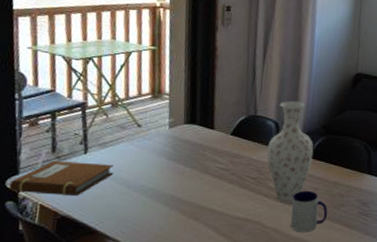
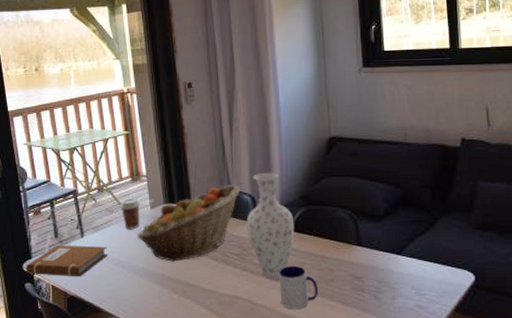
coffee cup: none [134,115,159,148] -> present [119,198,141,230]
fruit basket: none [149,110,265,183] -> present [137,184,240,262]

